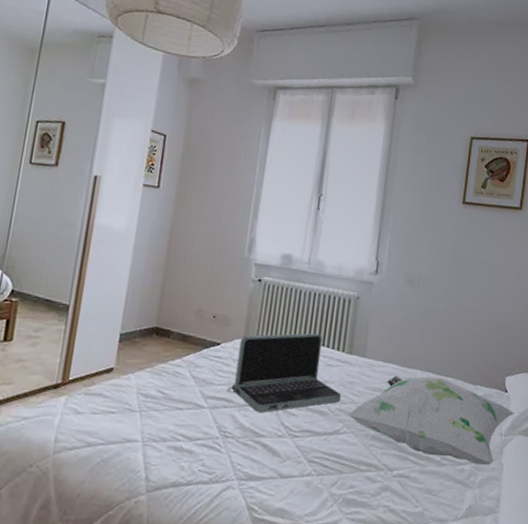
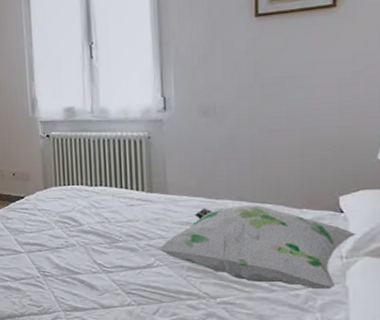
laptop: present [227,332,342,413] -> none [39,176,149,254]

